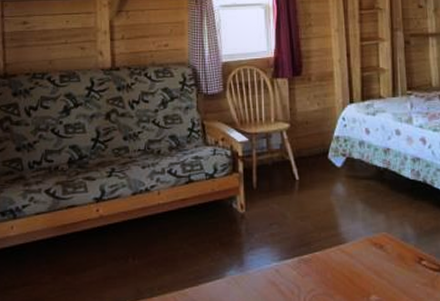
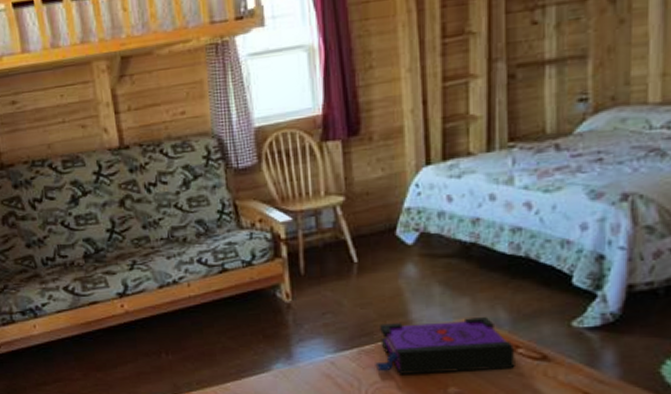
board game: none [312,231,421,284] -> present [375,316,515,375]

